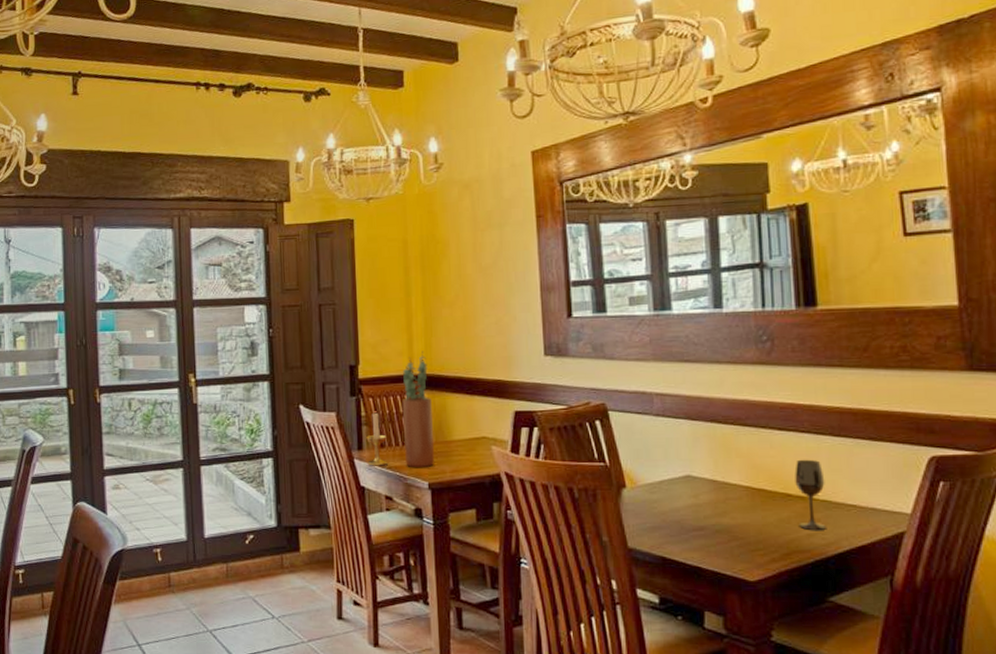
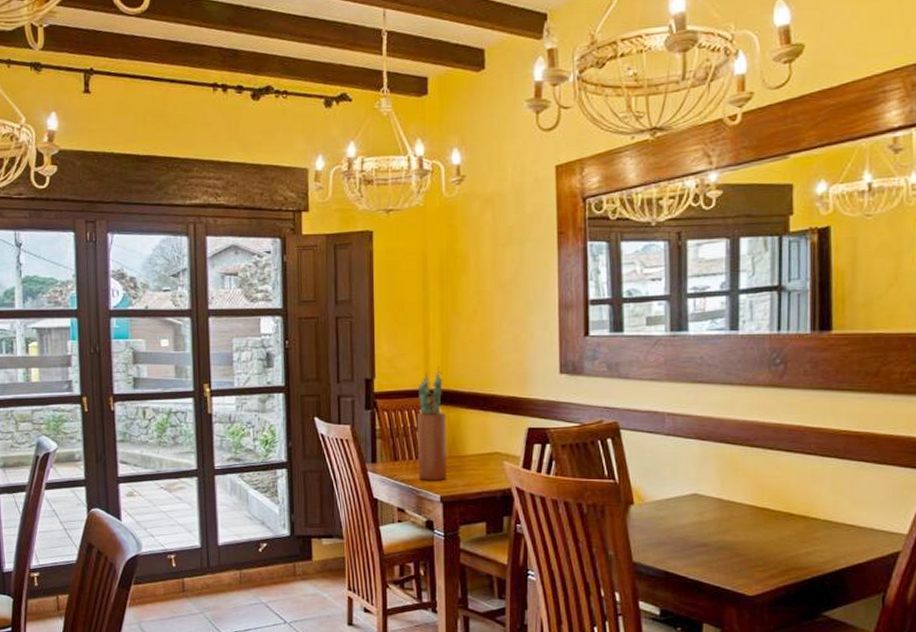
candlestick: present [366,411,388,466] -> none [380,425,402,479]
wine glass: present [794,459,827,530] -> none [798,480,827,548]

